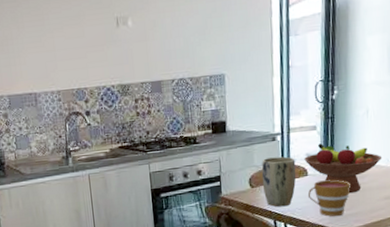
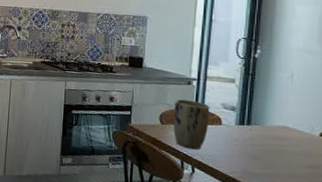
fruit bowl: present [304,143,382,194] -> none [219,97,307,154]
cup: present [307,179,351,217] -> none [219,132,269,173]

